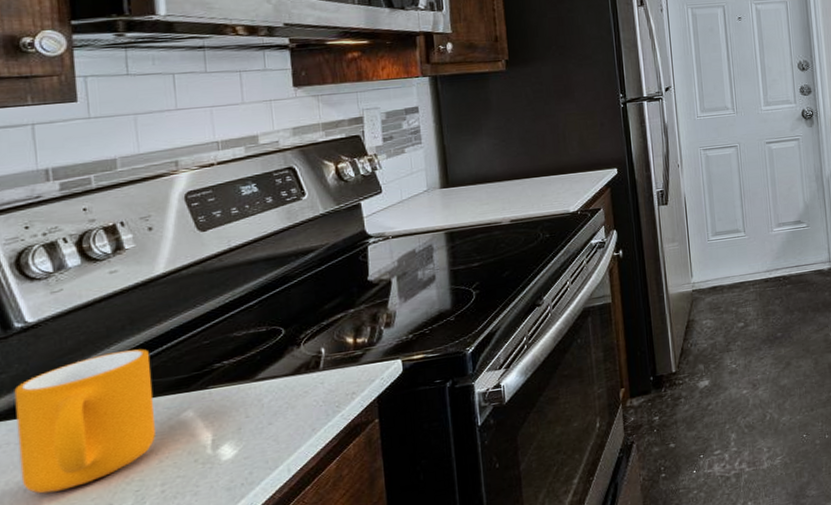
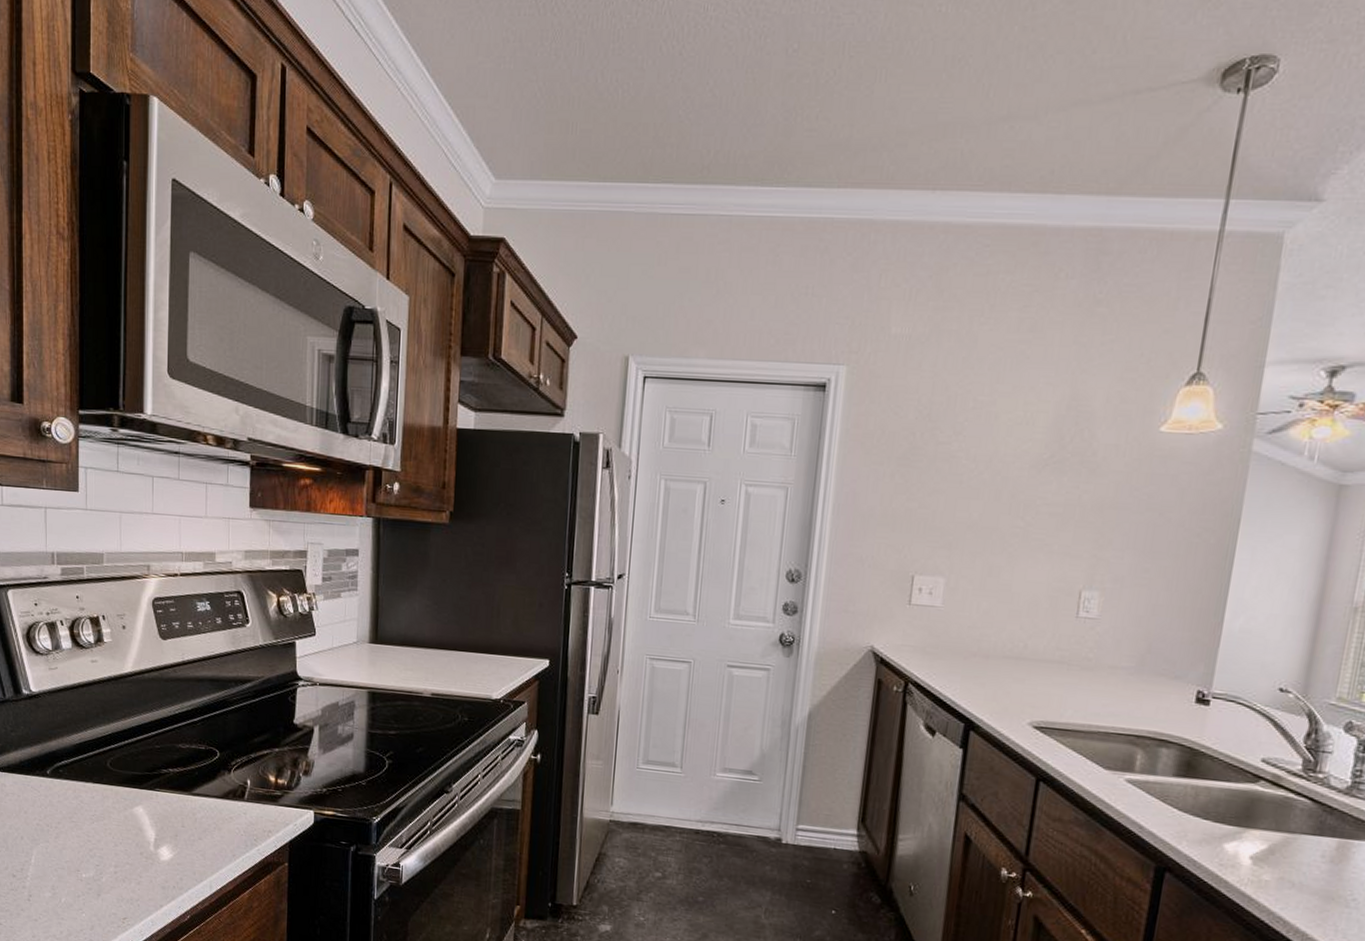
mug: present [14,349,156,494] -> none [19,735,115,847]

